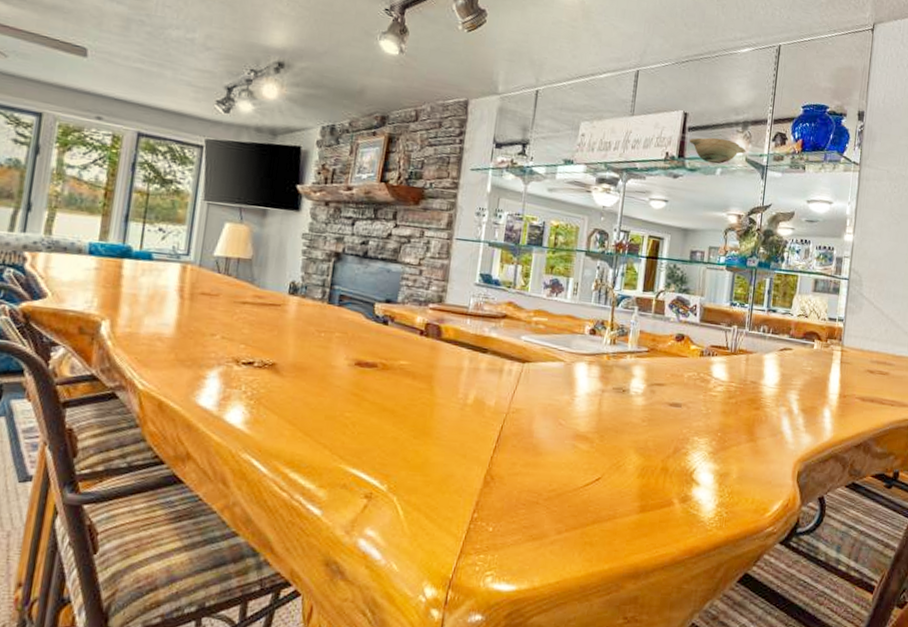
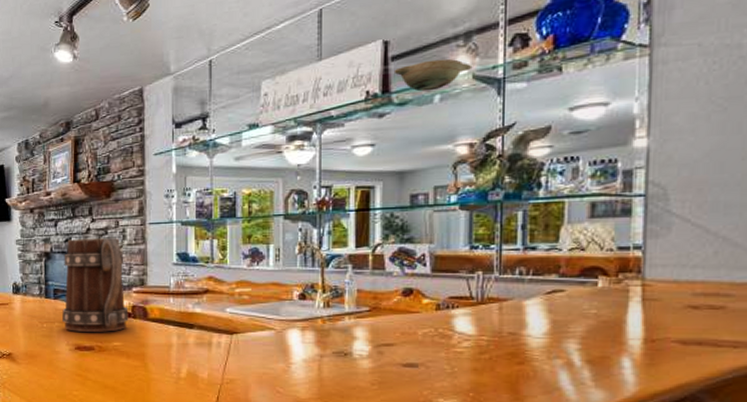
beer mug: none [344,242,425,349] -> present [62,237,129,332]

